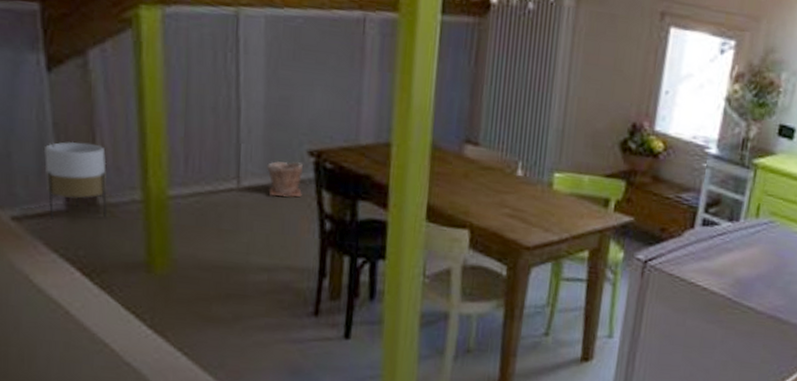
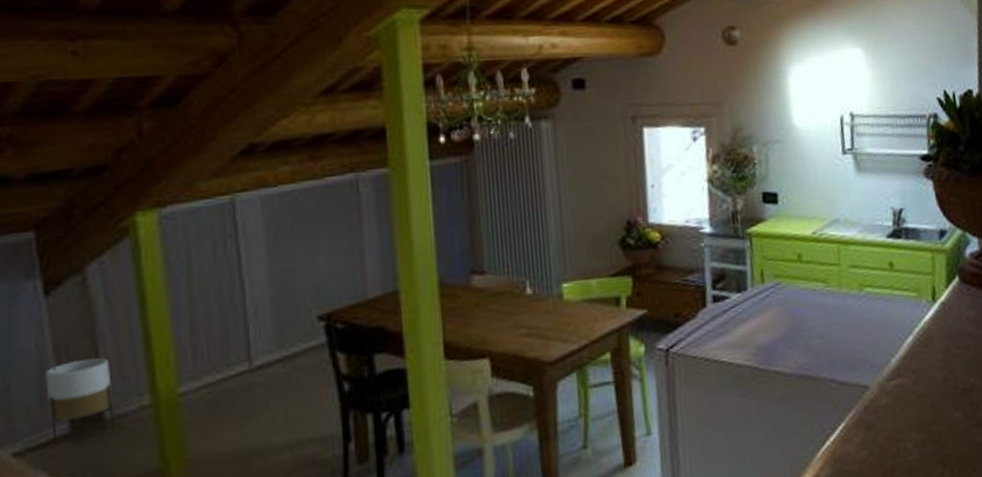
plant pot: present [266,161,304,197] -> none [276,328,316,370]

